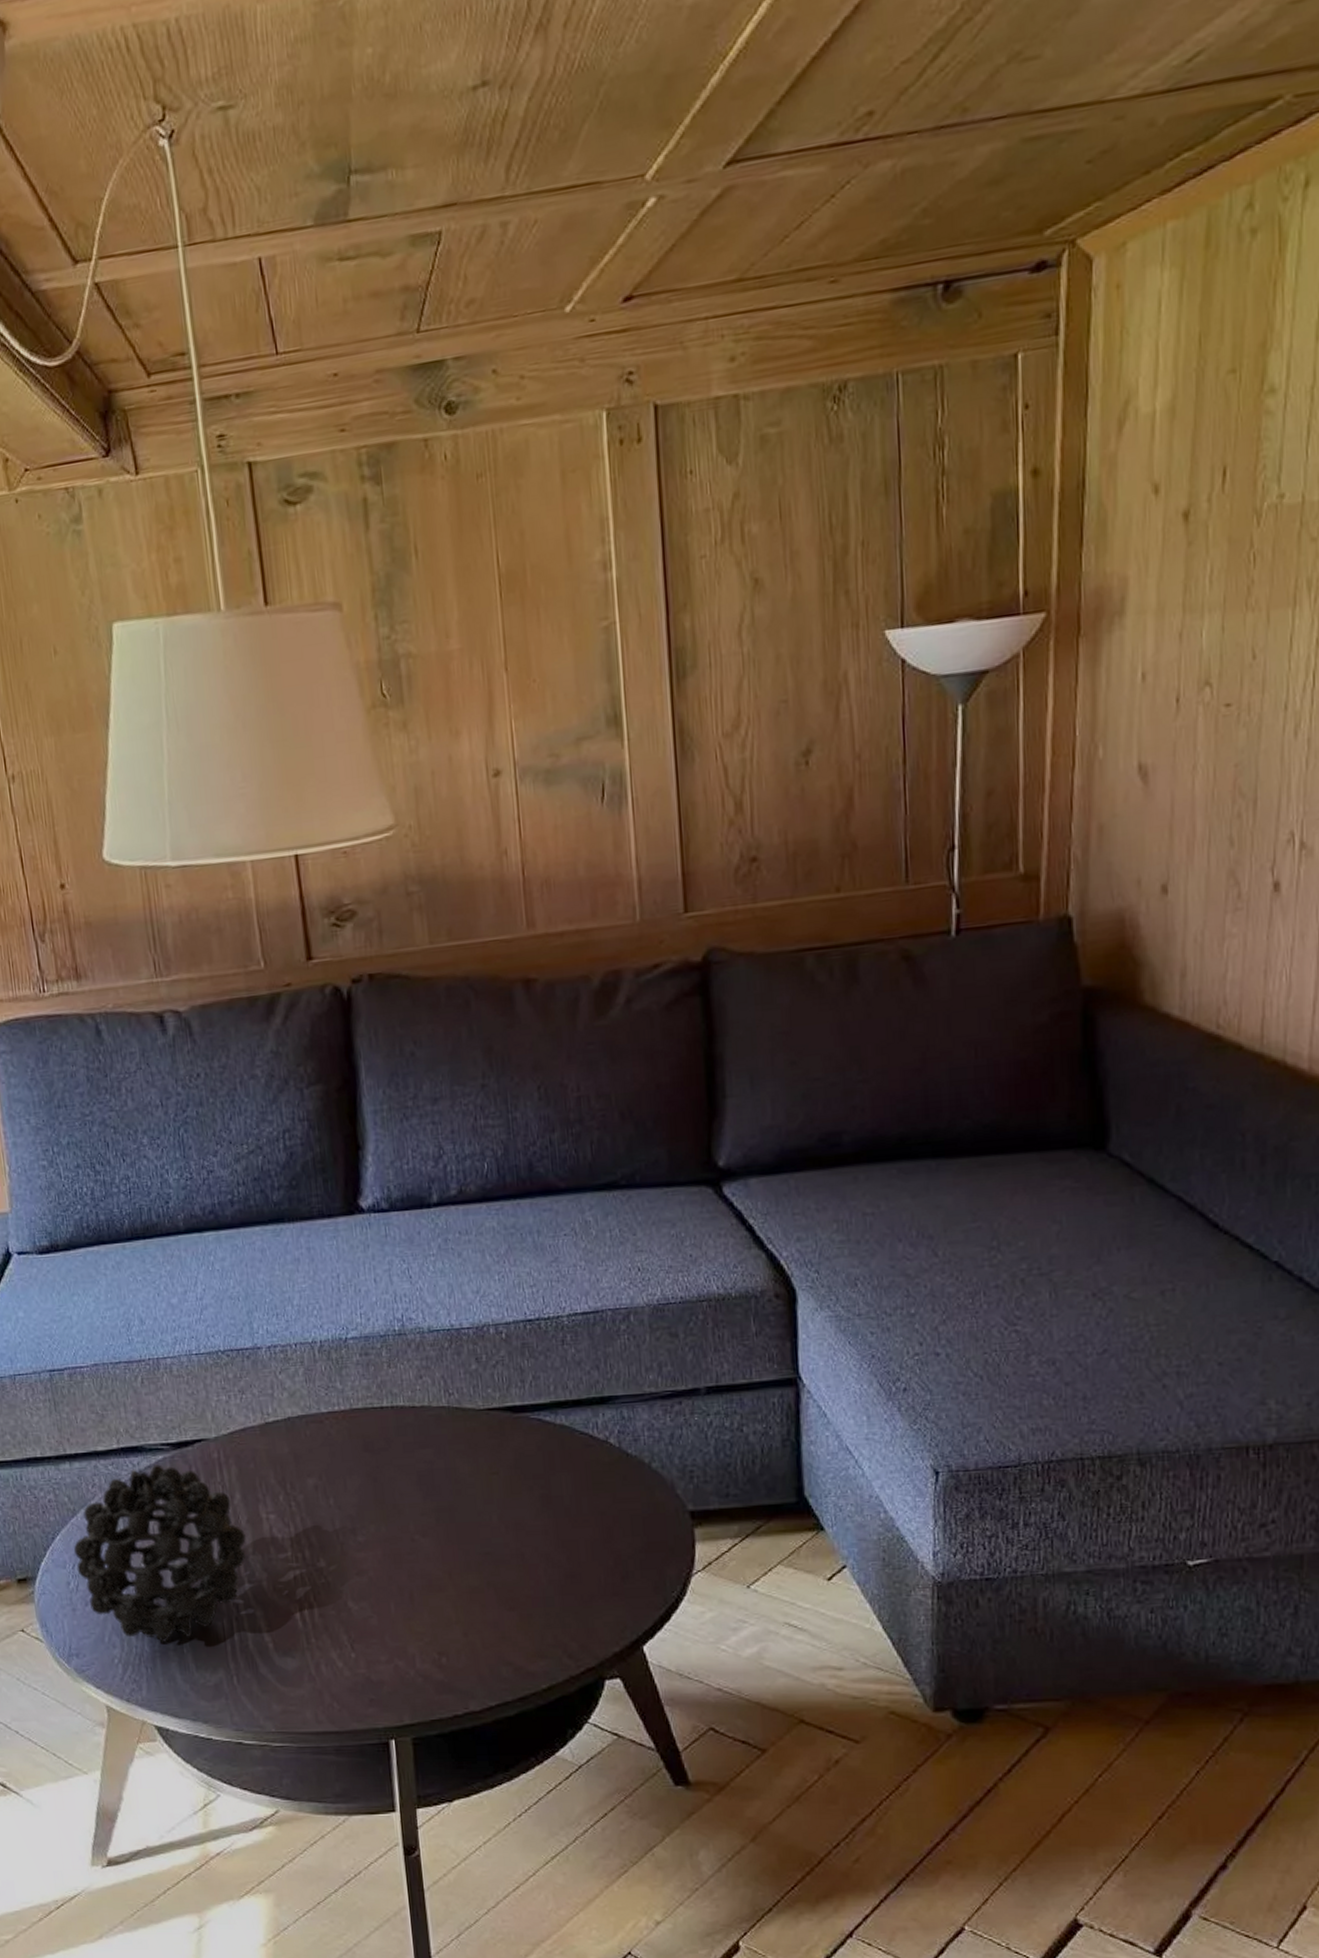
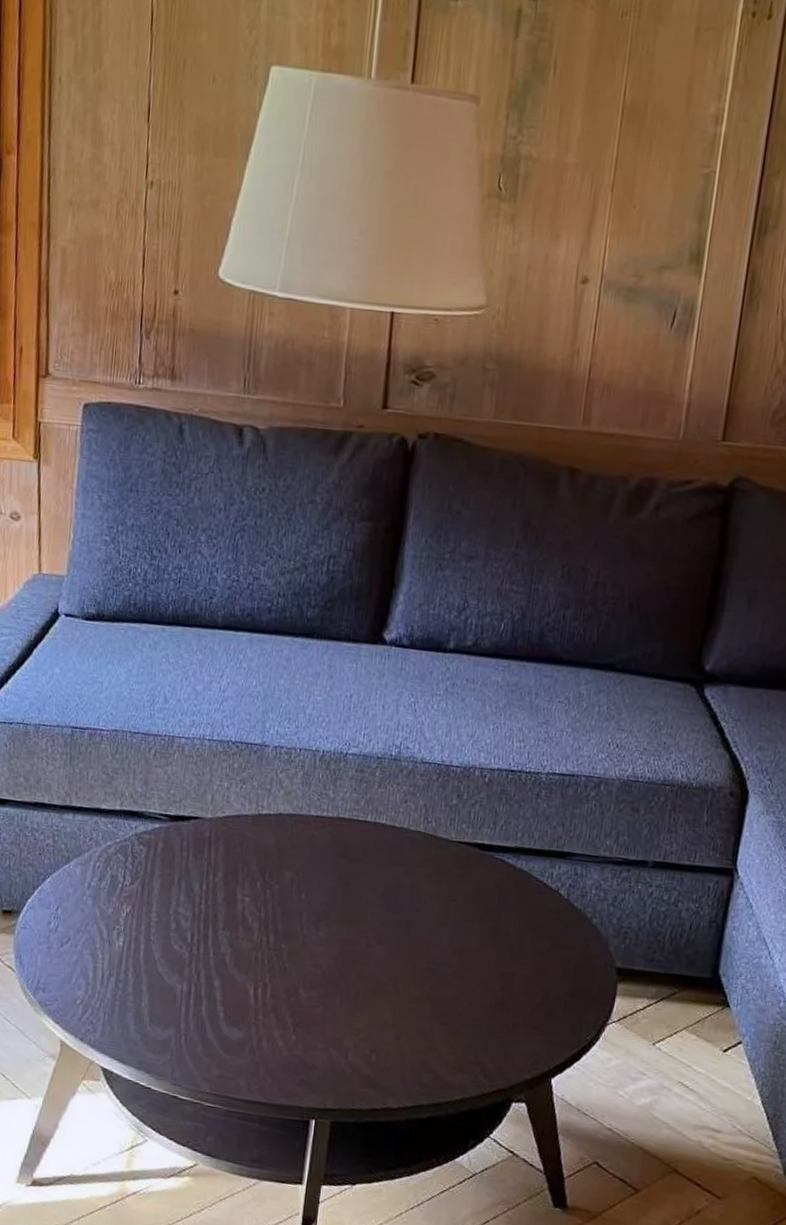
decorative ball: present [73,1464,247,1642] -> none [59,832,221,994]

